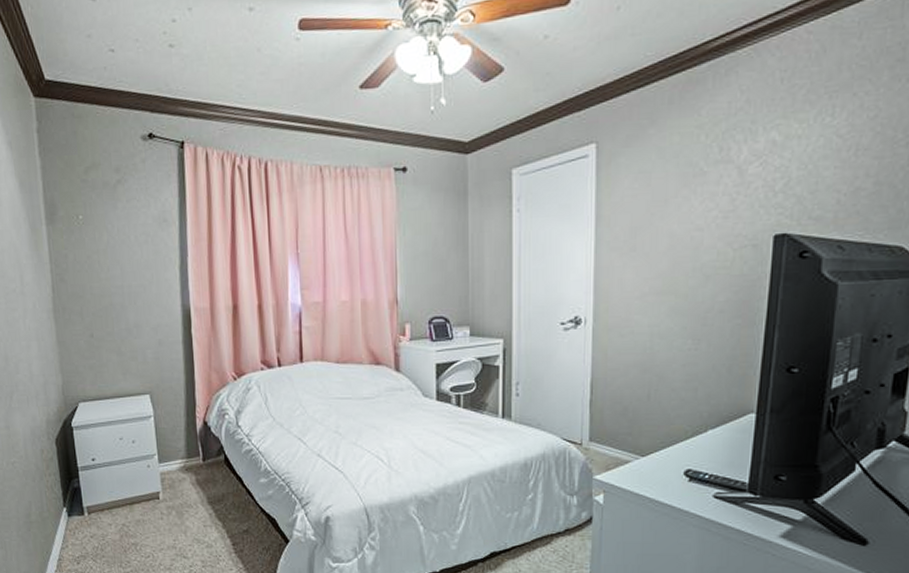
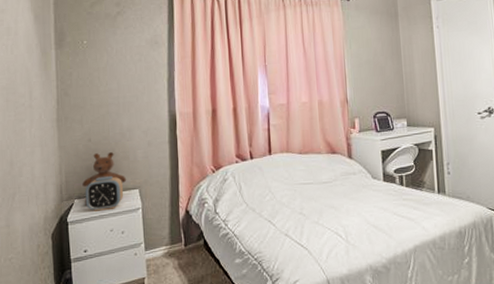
teddy bear: none [86,351,136,409] -> present [82,152,127,205]
alarm clock: none [89,378,133,417] -> present [85,176,124,212]

